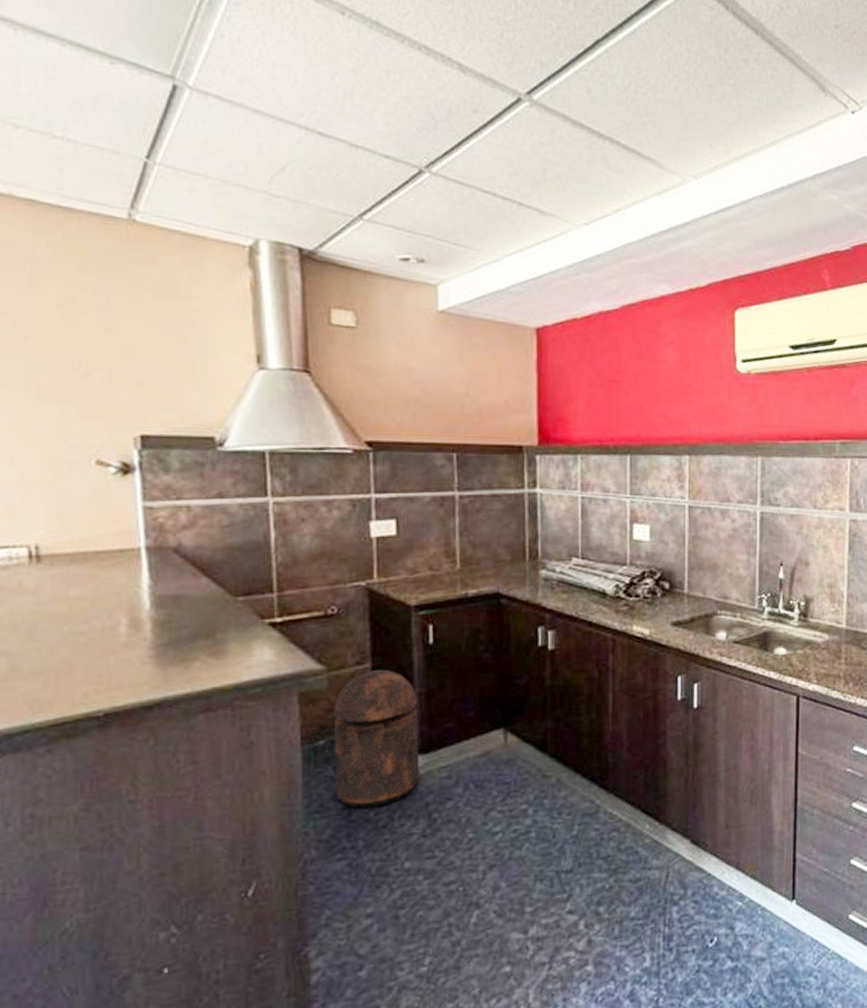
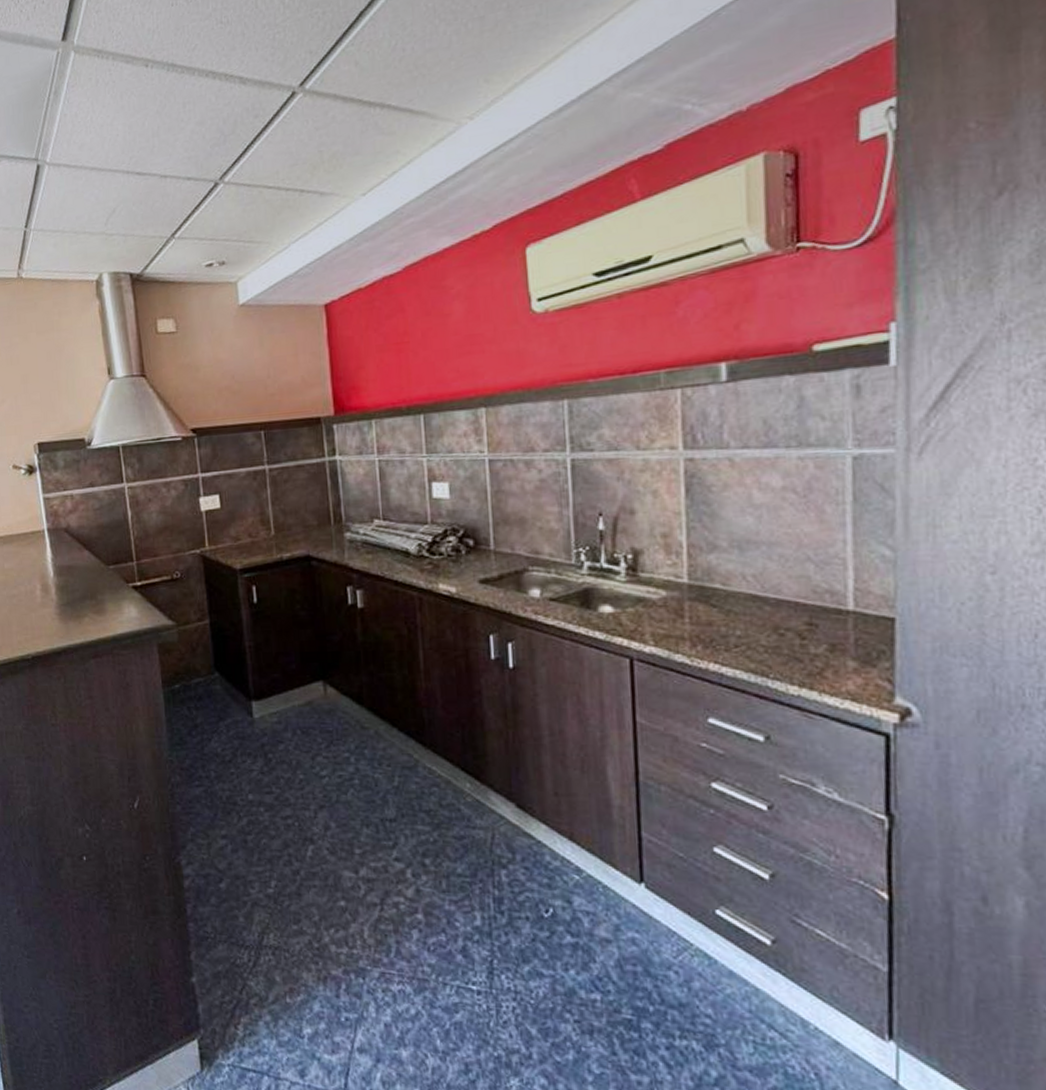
trash can: present [333,669,419,809] -> none [184,625,255,744]

